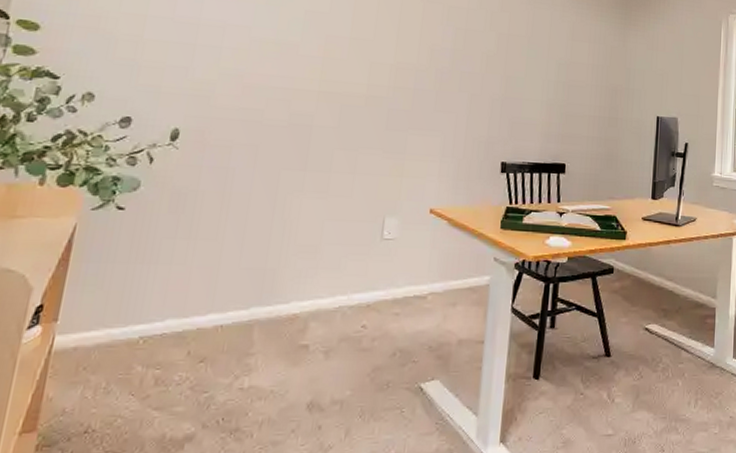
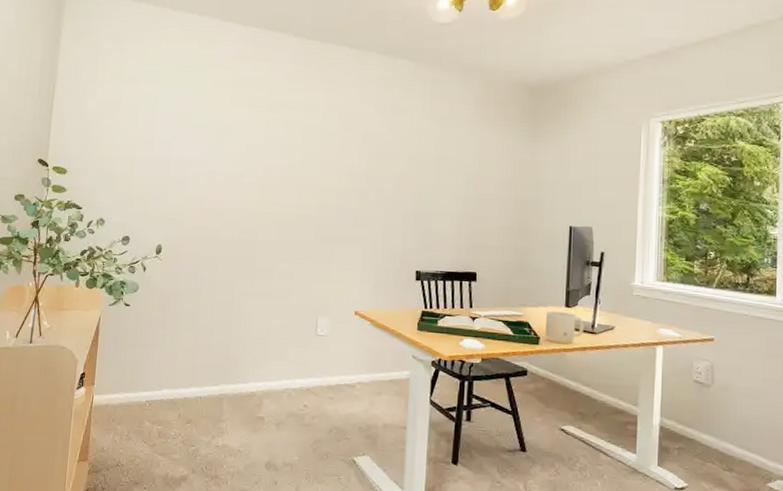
mug: none [632,203,669,238] -> present [545,310,584,345]

